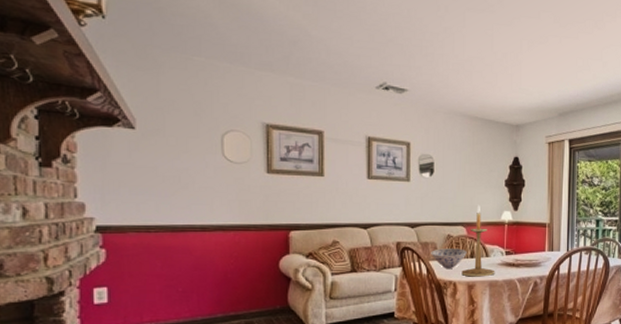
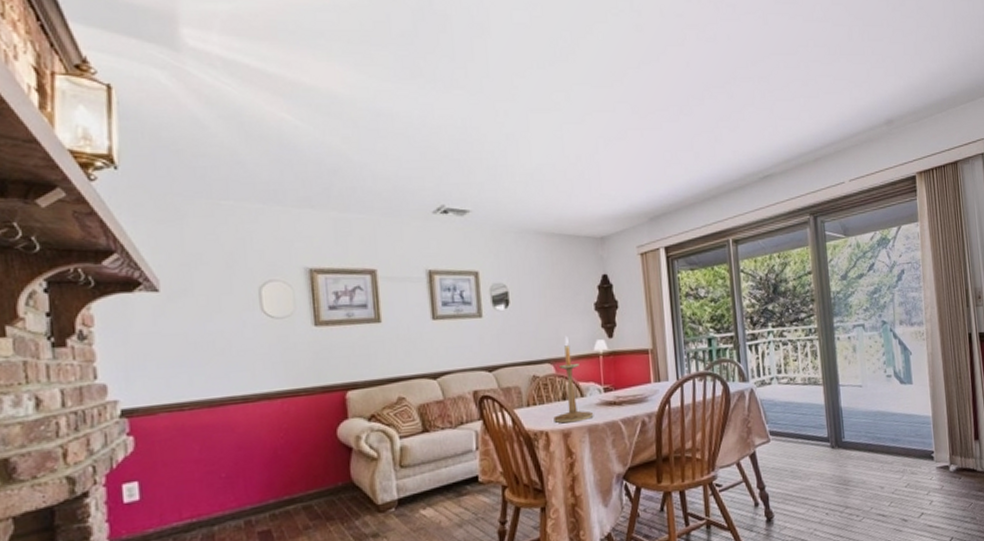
bowl: present [431,248,467,268] -> none [515,390,558,416]

